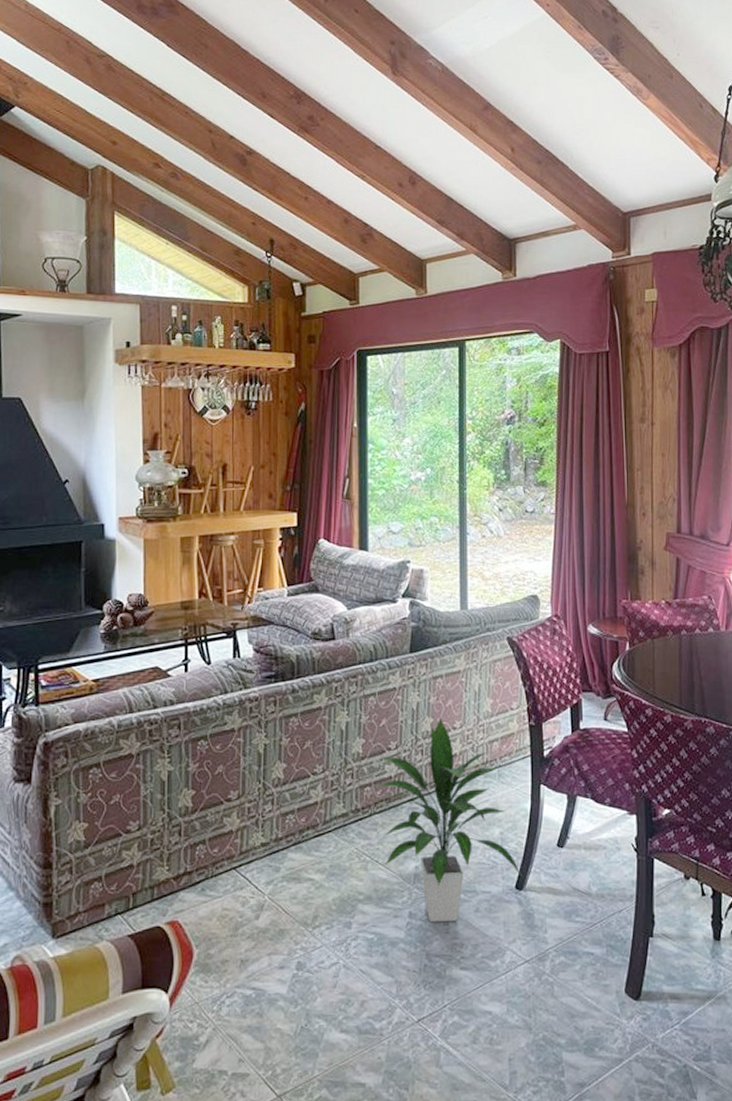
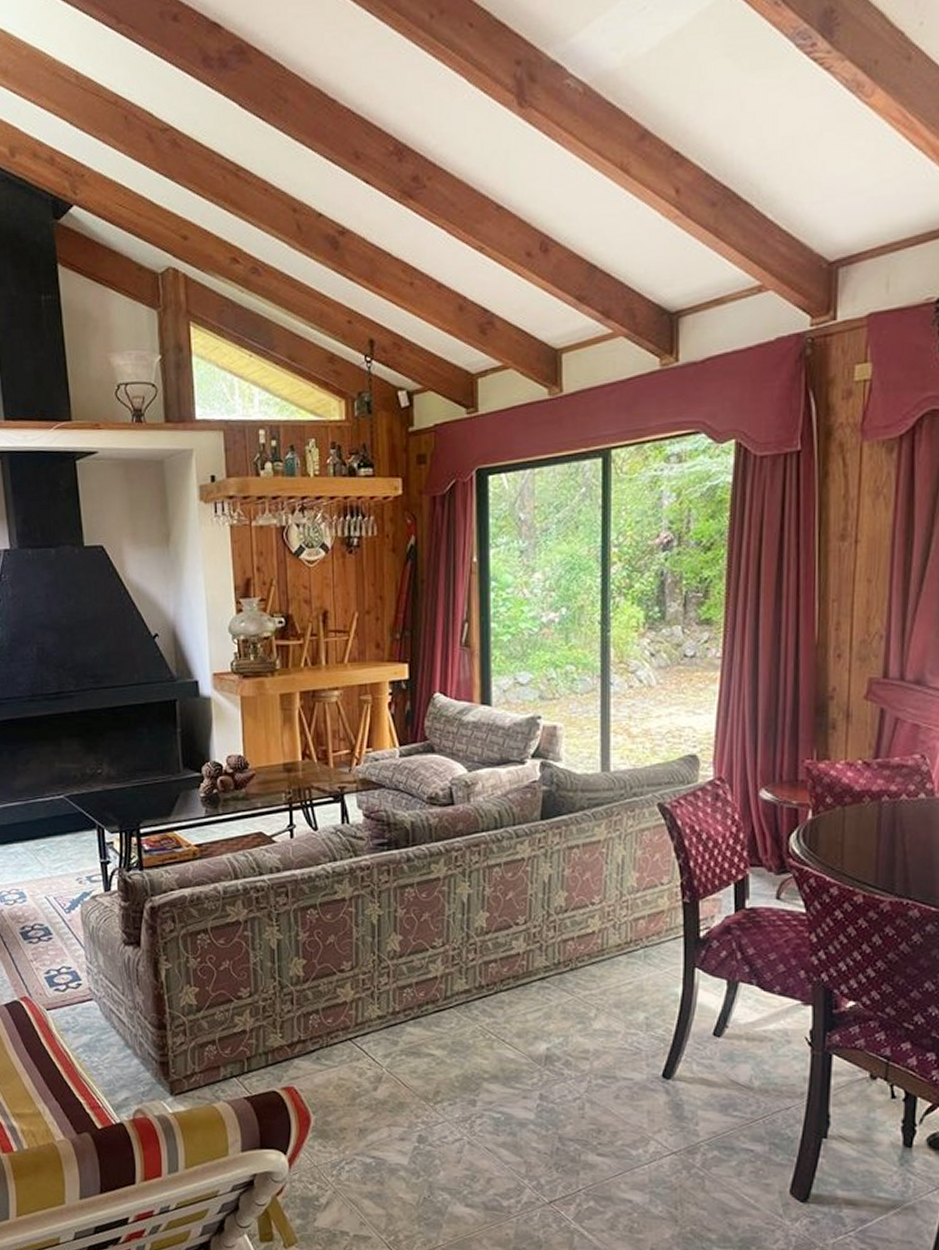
indoor plant: present [375,717,522,923] -> none [500,891,671,1107]

